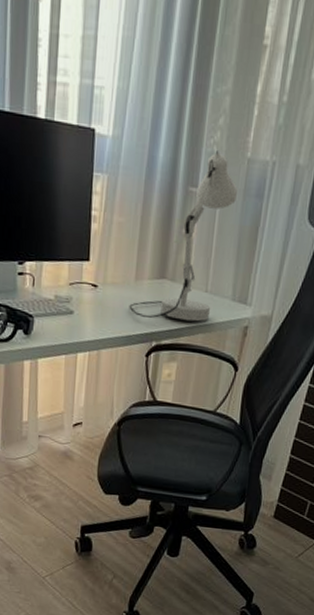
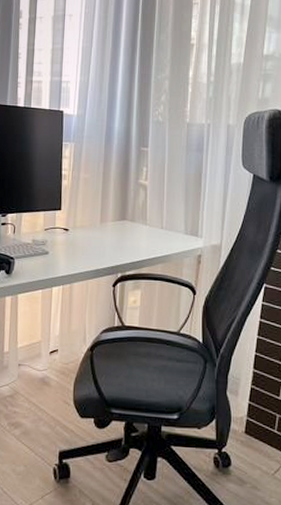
desk lamp: present [129,149,237,322] -> none [96,118,181,254]

